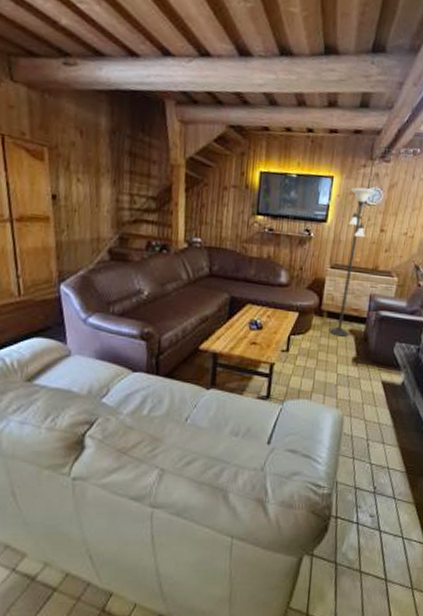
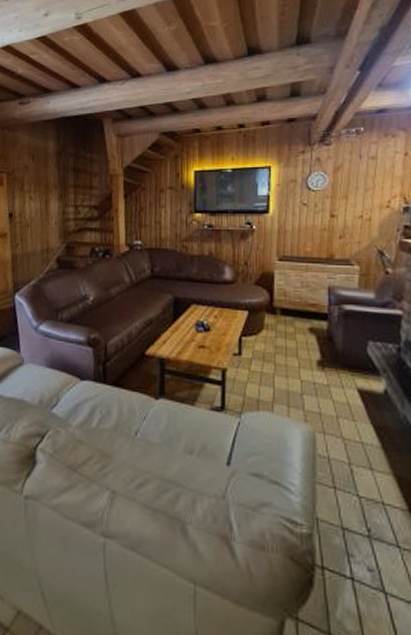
floor lamp: present [329,187,376,337] -> none [285,174,319,336]

